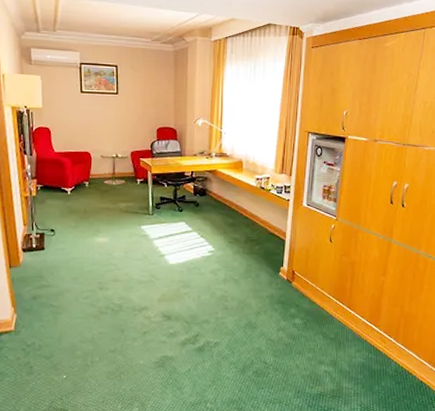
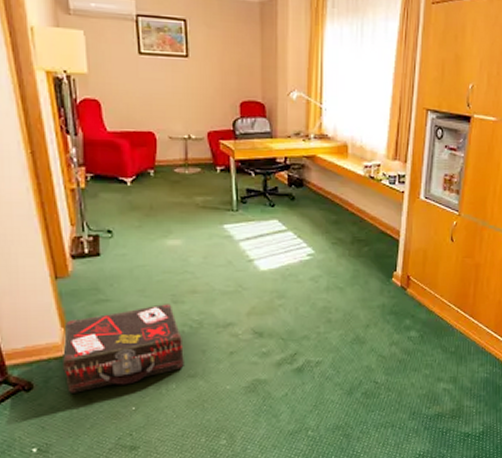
suitcase: none [11,290,106,362] -> present [63,304,184,393]

